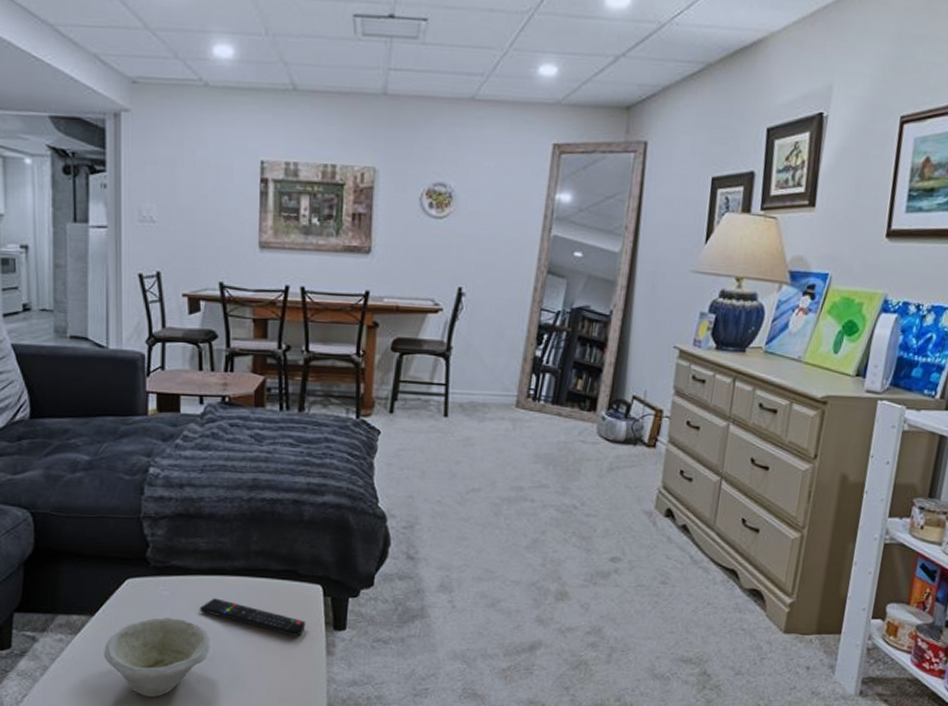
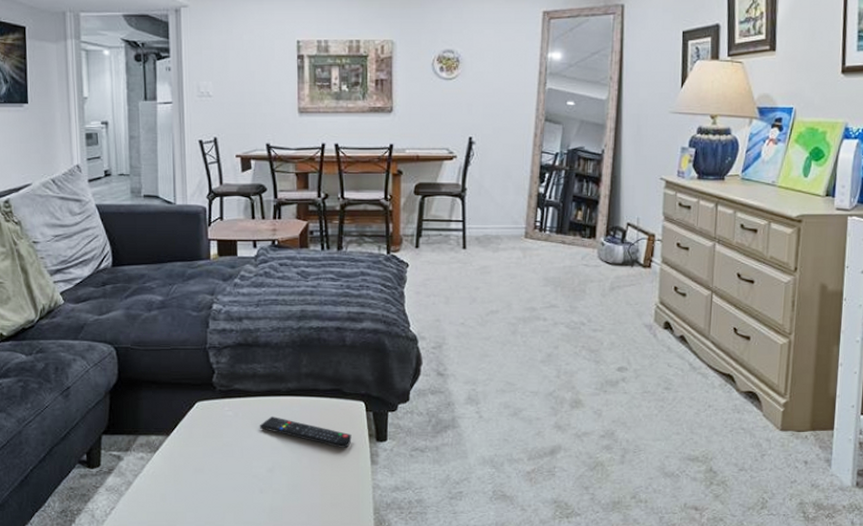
bowl: present [104,618,210,697] -> none [179,435,270,506]

